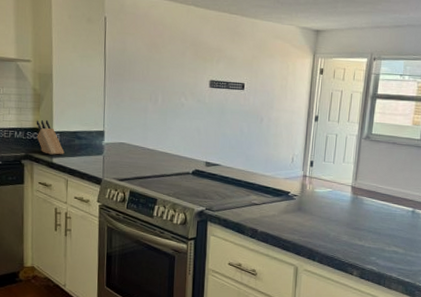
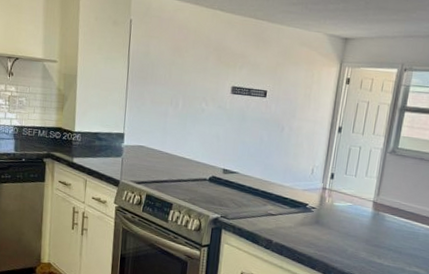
knife block: present [36,119,65,155] -> none [59,119,85,155]

